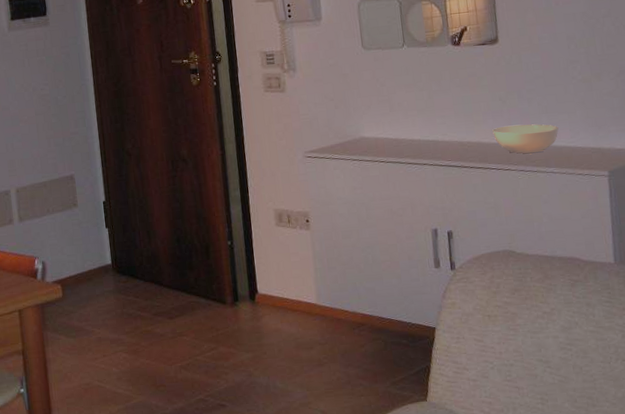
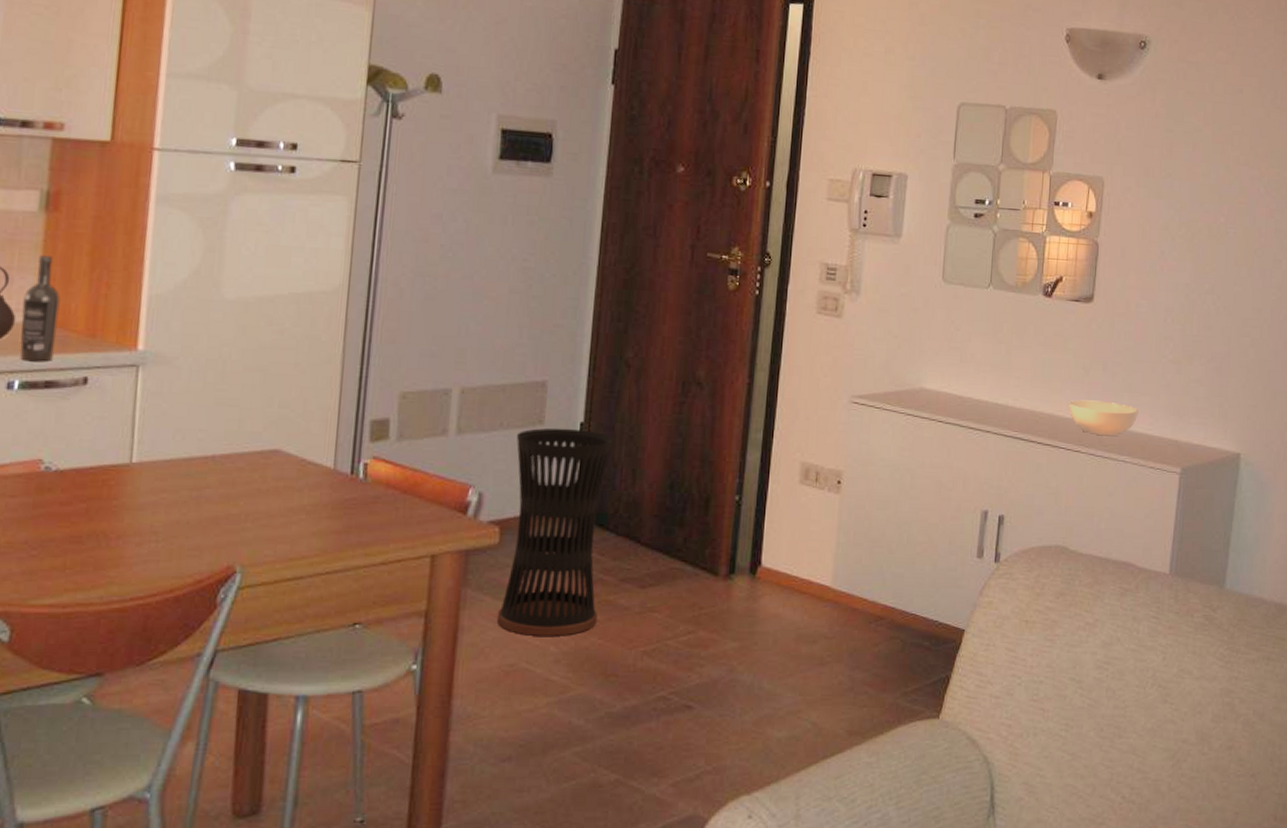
umbrella stand: none [60,206,142,362] -> present [496,428,614,636]

